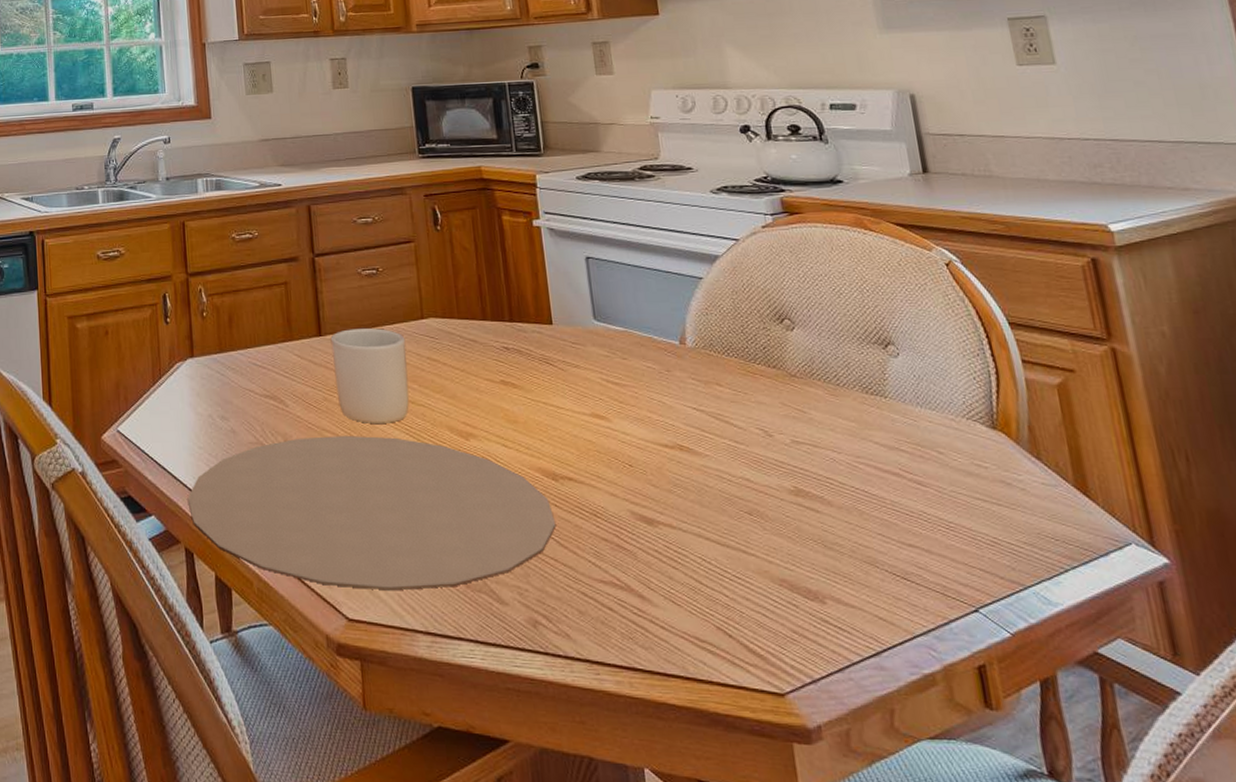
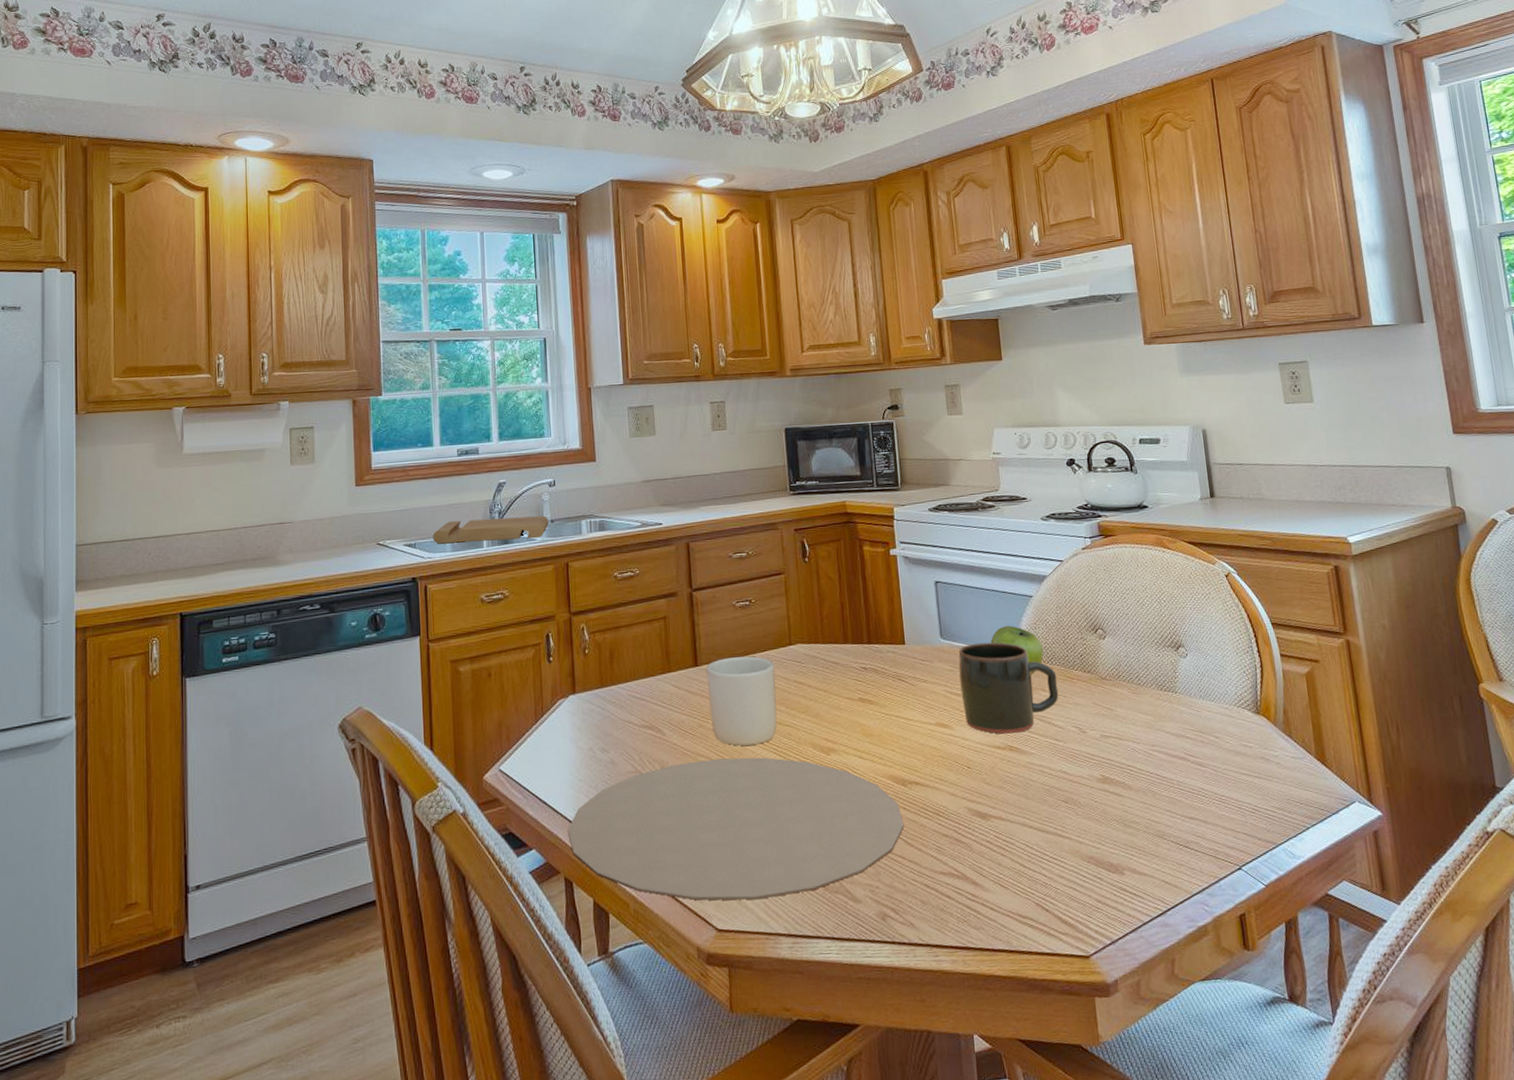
cutting board: none [49,173,164,199] -> present [433,515,549,544]
mug: none [615,327,738,431] -> present [958,642,1059,734]
fruit: none [653,309,718,367] -> present [990,625,1044,675]

